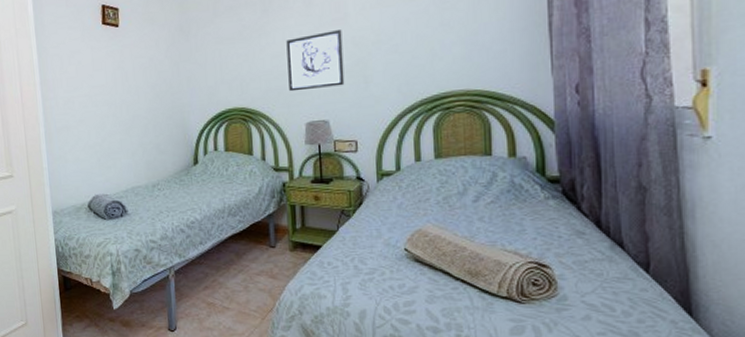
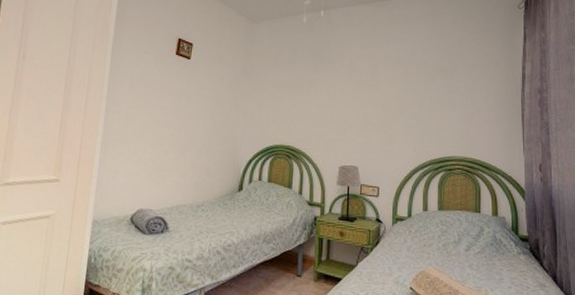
wall art: present [286,30,345,92] -> none [329,93,375,139]

